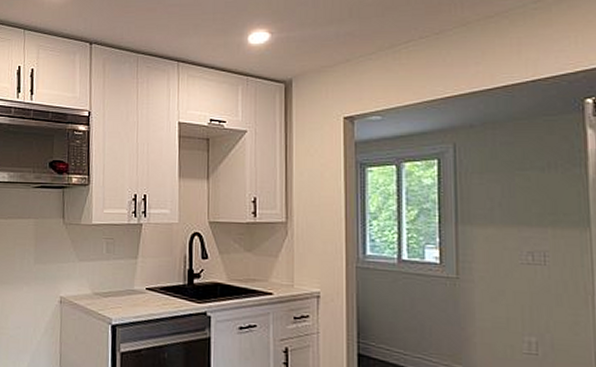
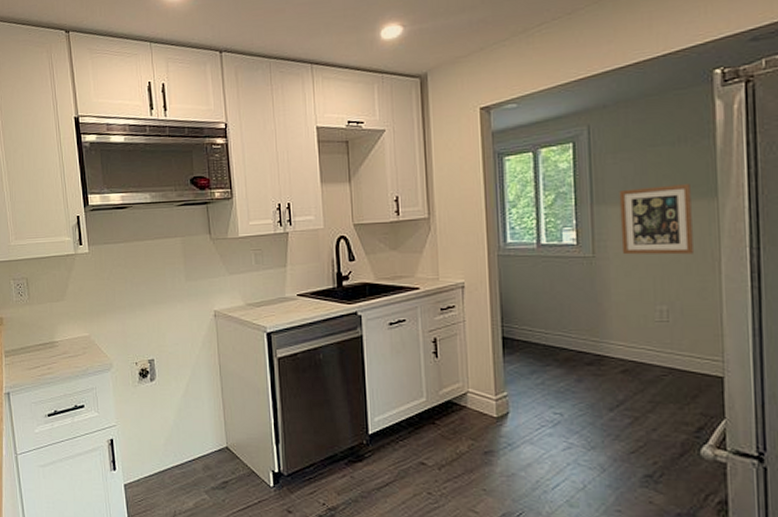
wall art: none [485,210,565,285] -> present [619,184,693,255]

